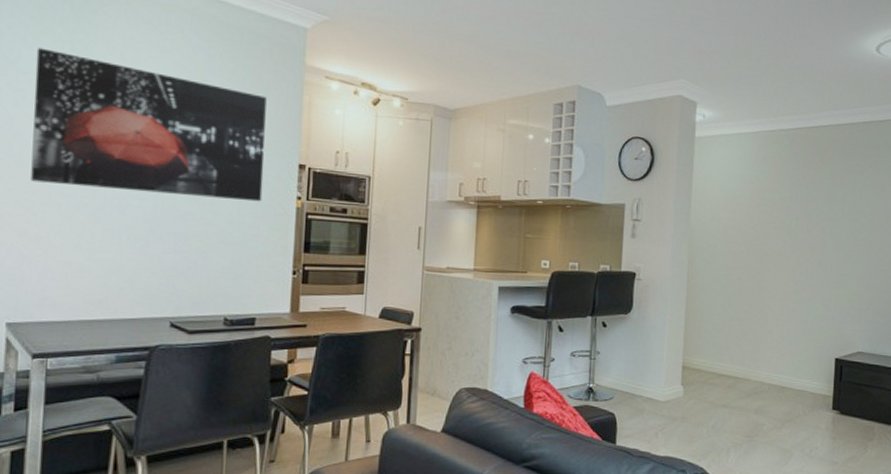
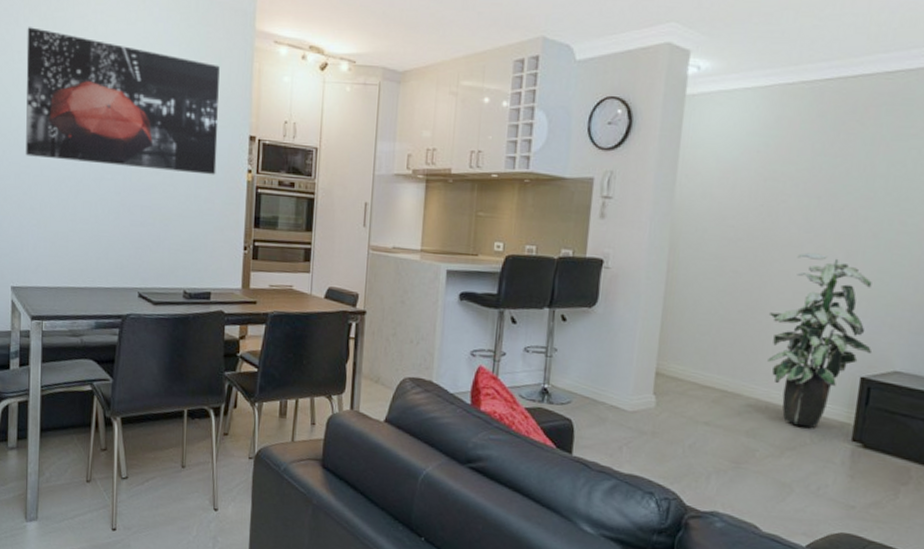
indoor plant: none [766,262,842,402] -> present [767,252,873,428]

